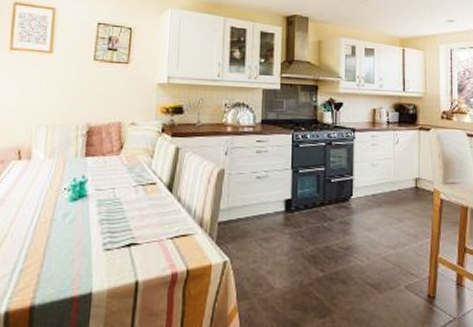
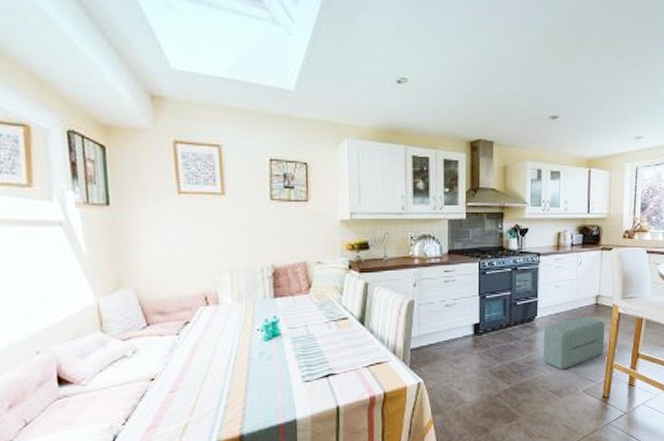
pouf: none [360,199,427,259] -> present [543,316,605,370]

